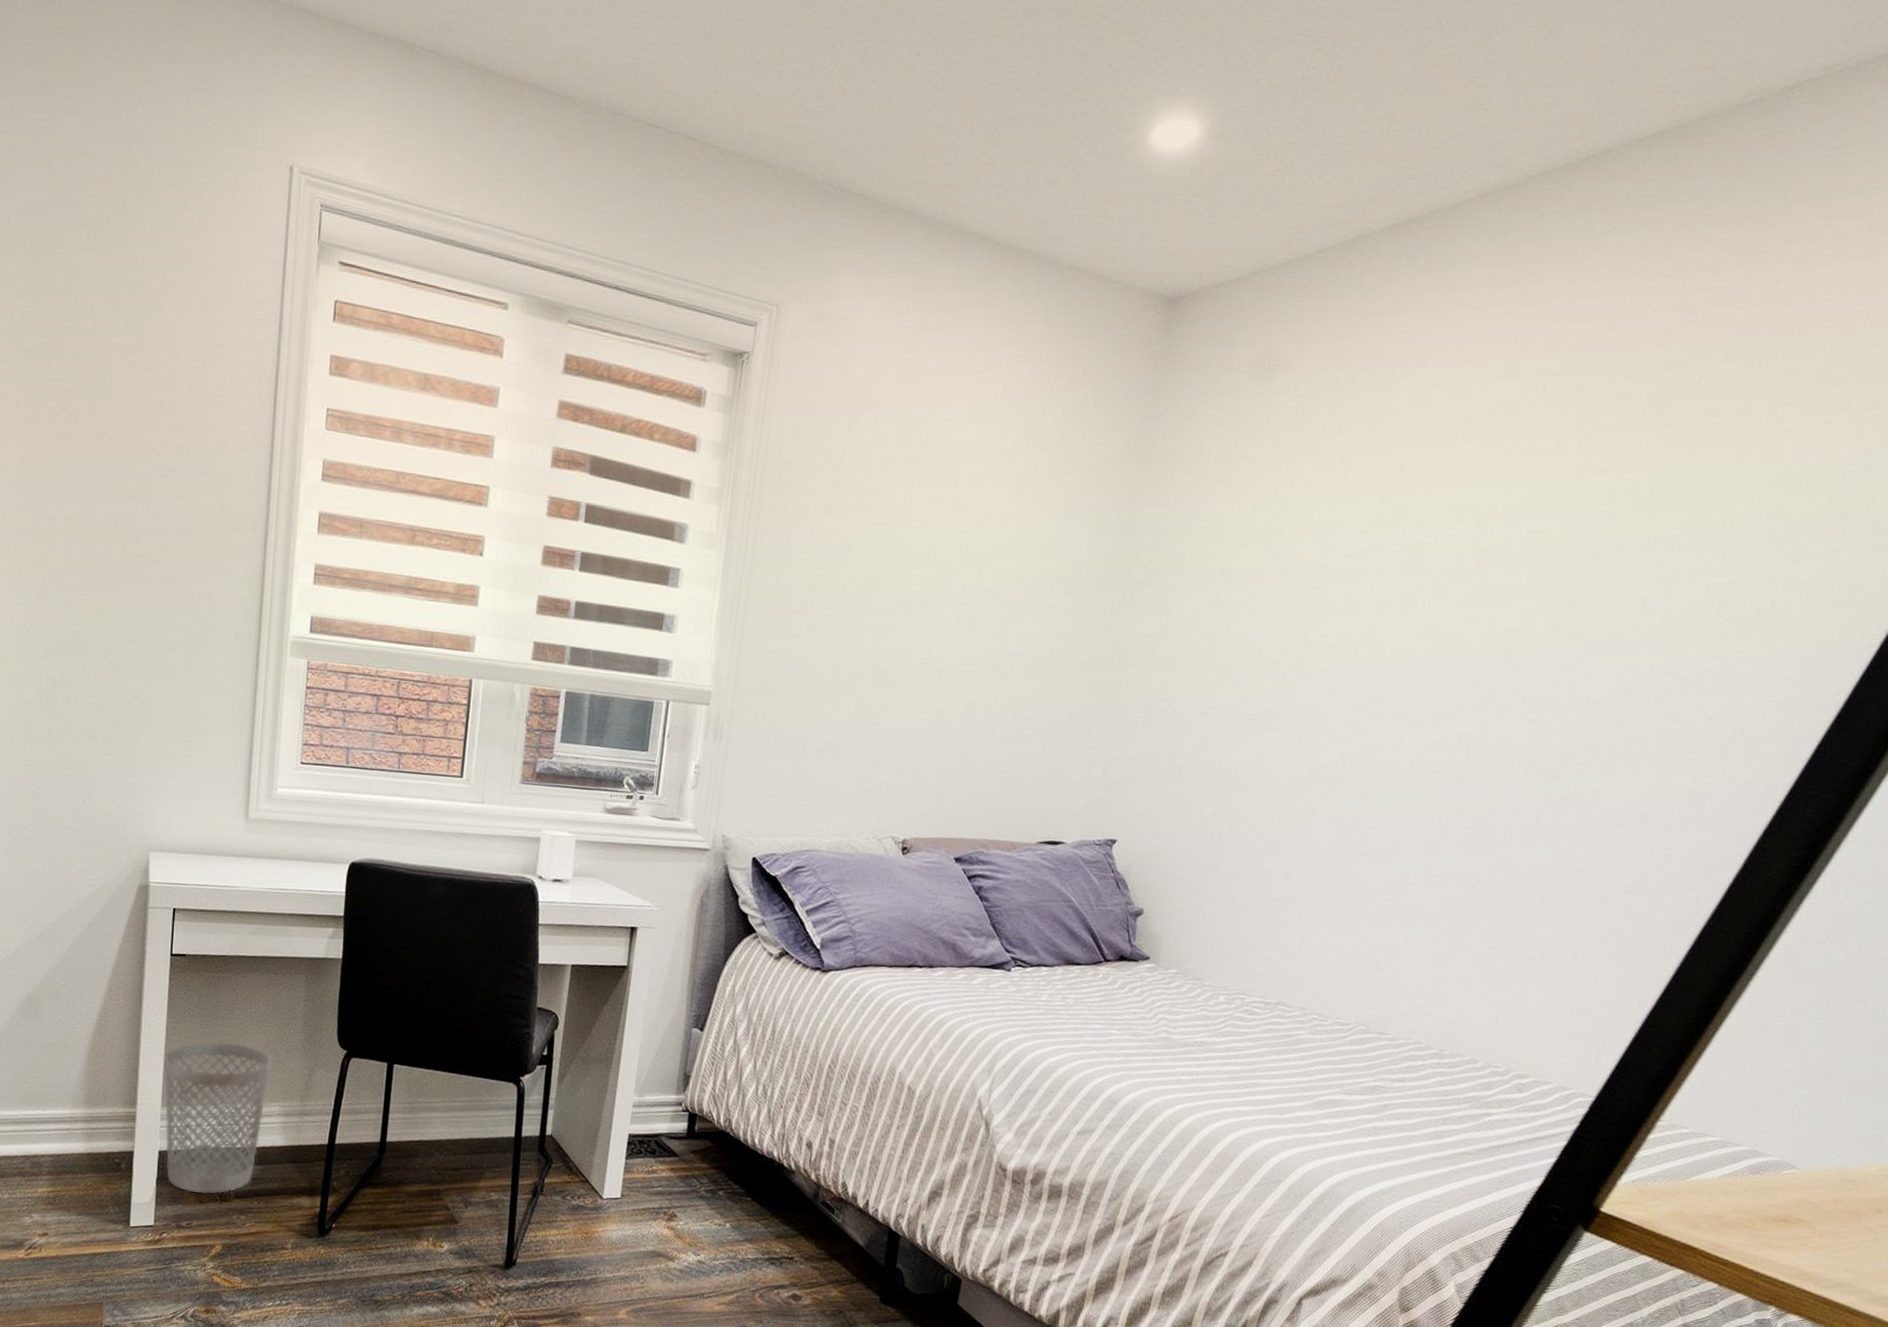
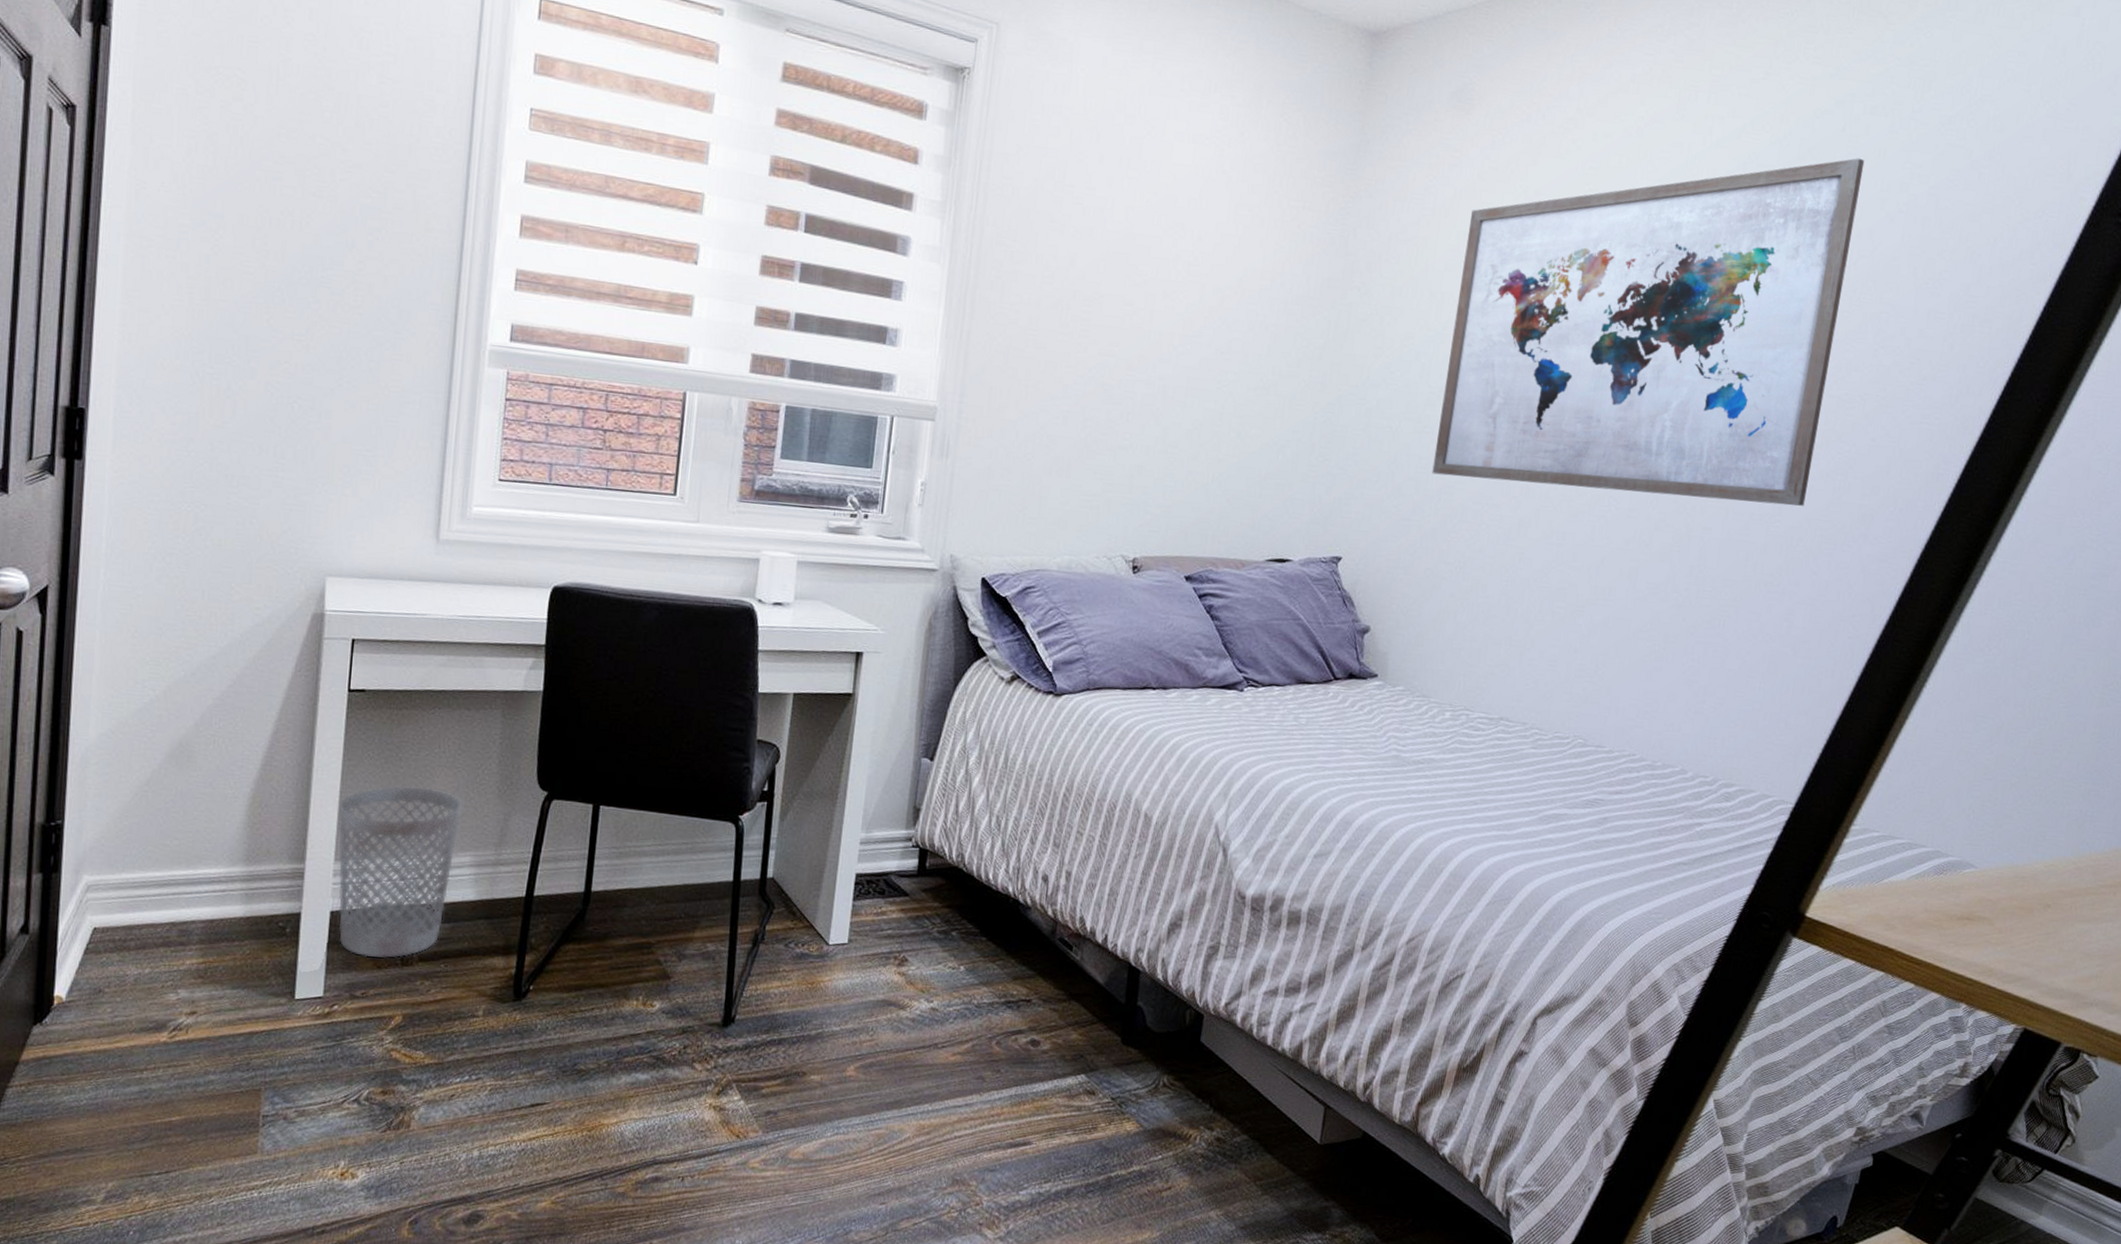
wall art: none [1215,413,1722,790] -> present [1432,158,1865,506]

